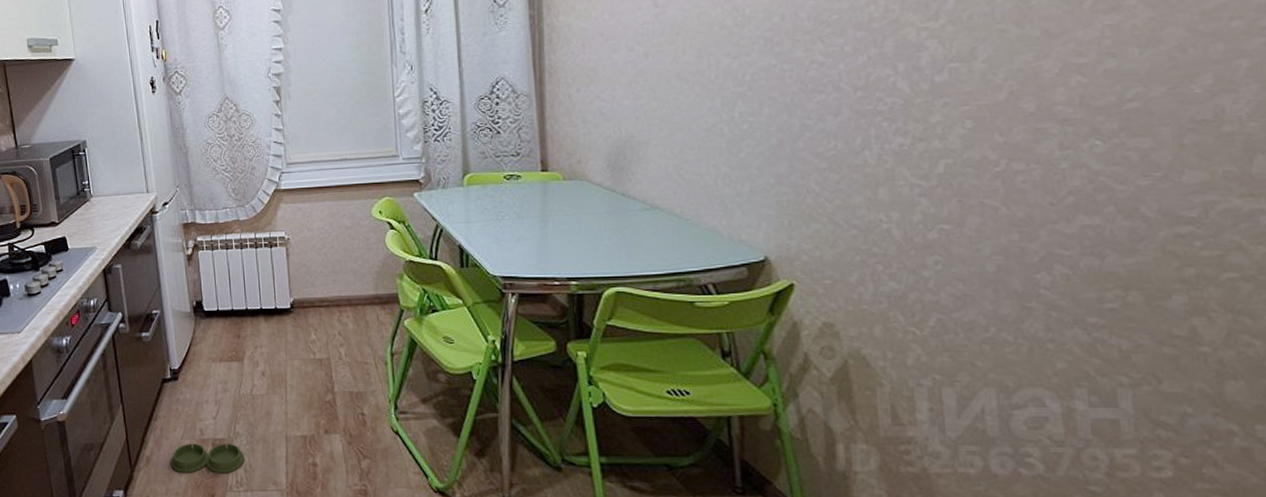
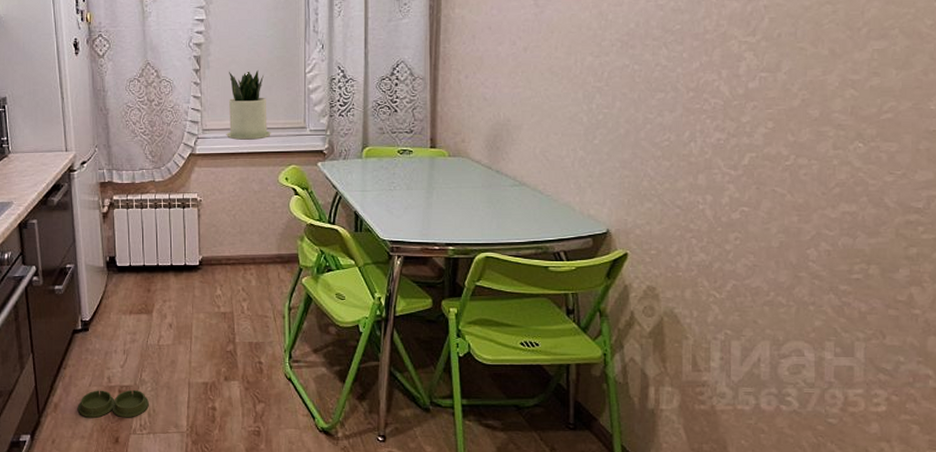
planter: none [311,97,361,173] -> present [226,69,271,141]

